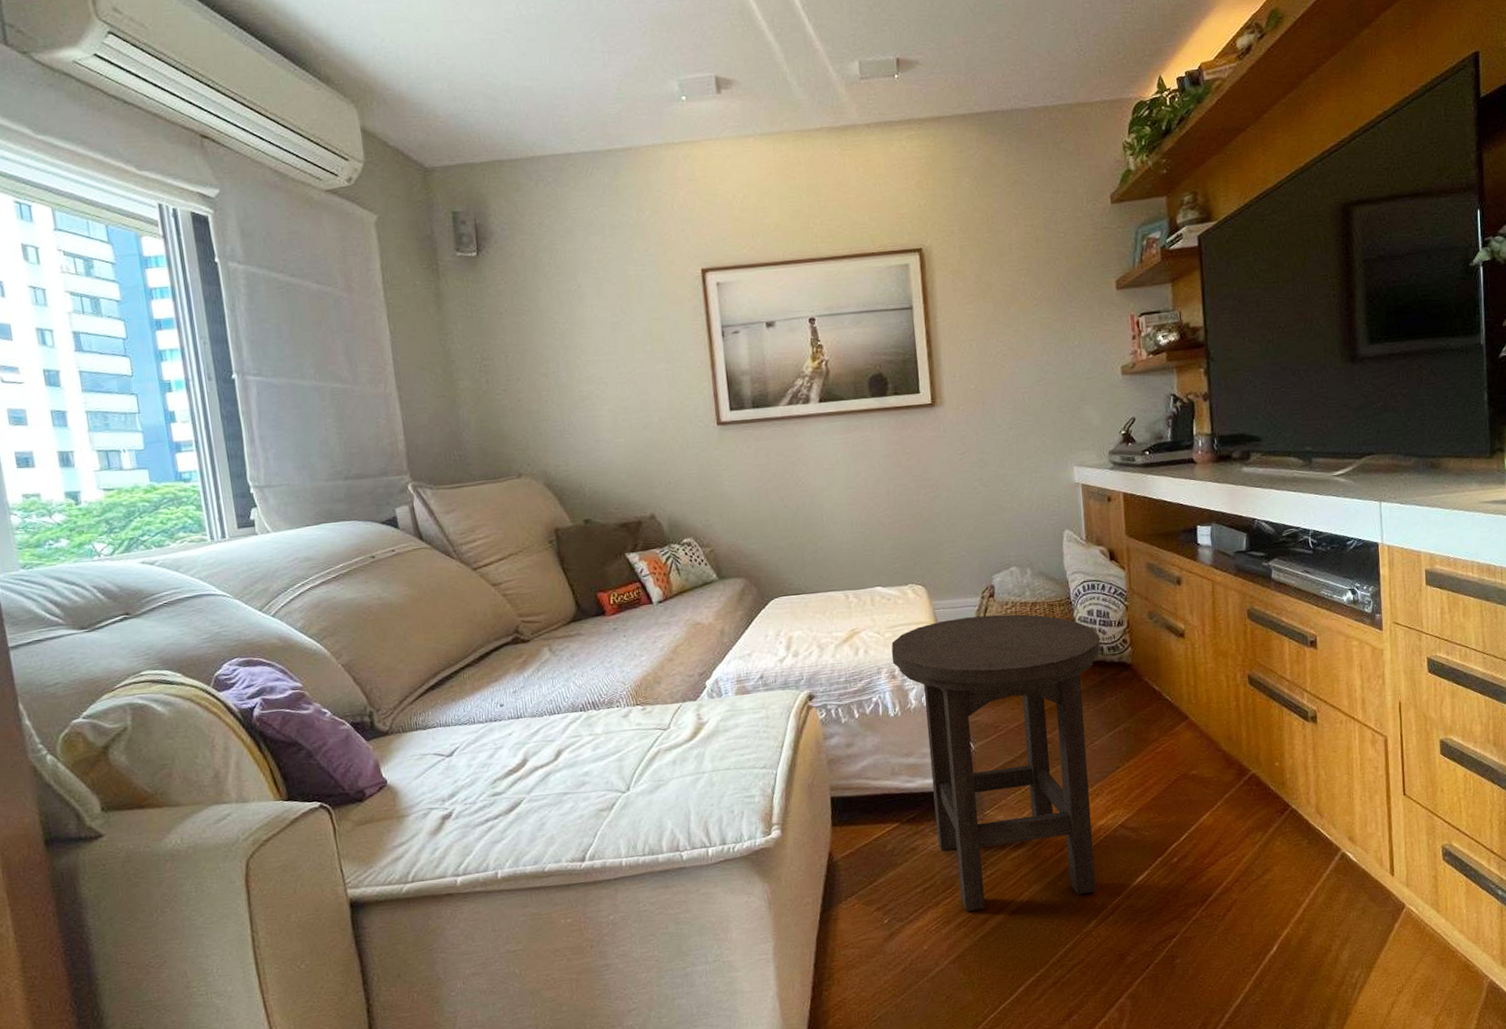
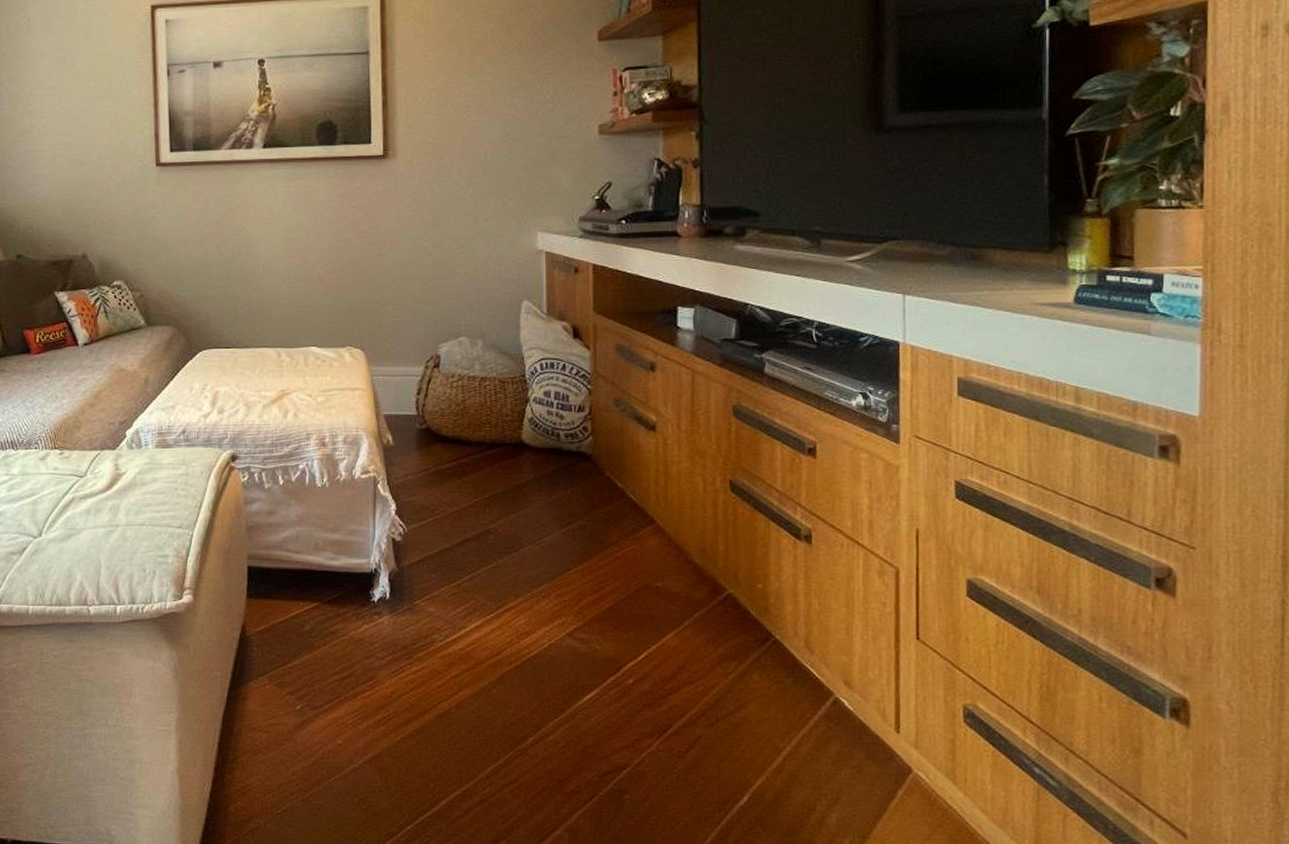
stool: present [891,614,1101,912] -> none [322,387,557,709]

